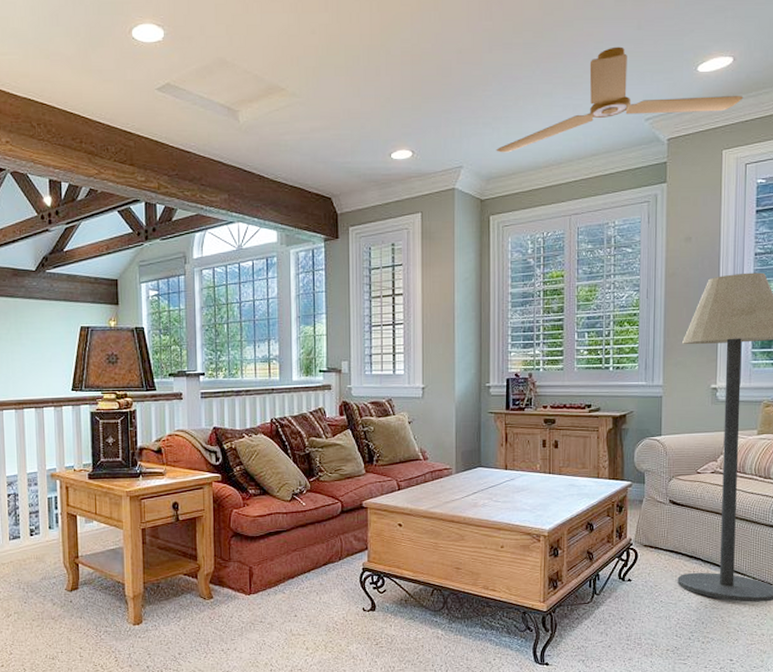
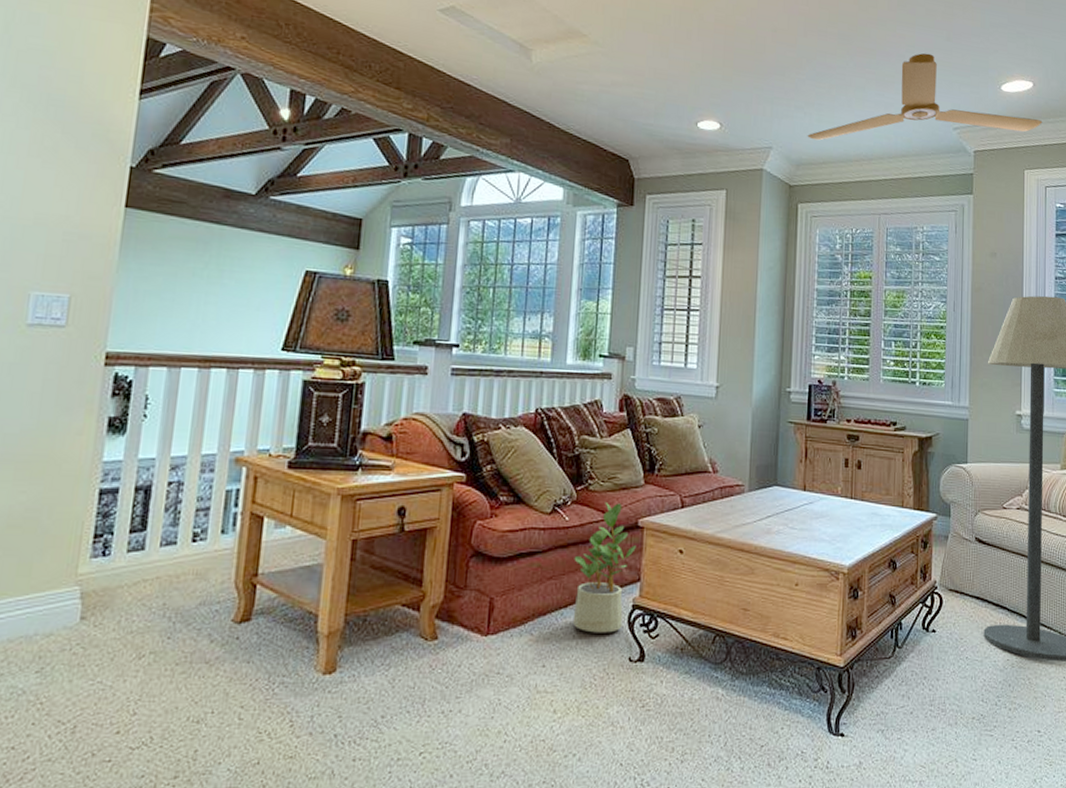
potted plant: none [312,489,362,590] -> present [572,501,636,633]

